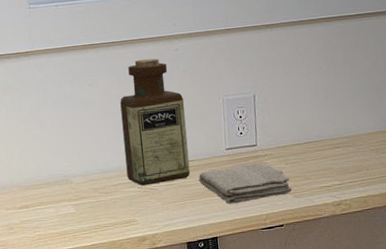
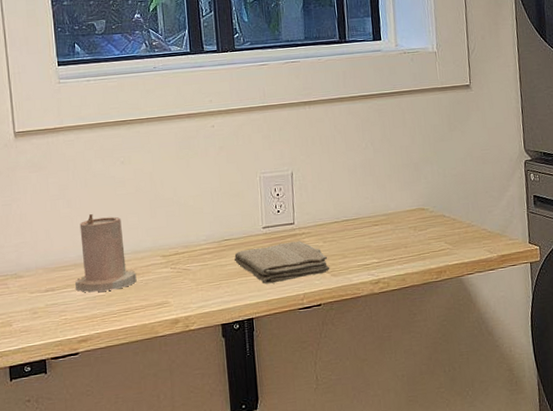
candle: none [48,135,106,210] -> present [75,214,137,293]
bottle: present [120,58,190,186] -> none [153,135,226,266]

